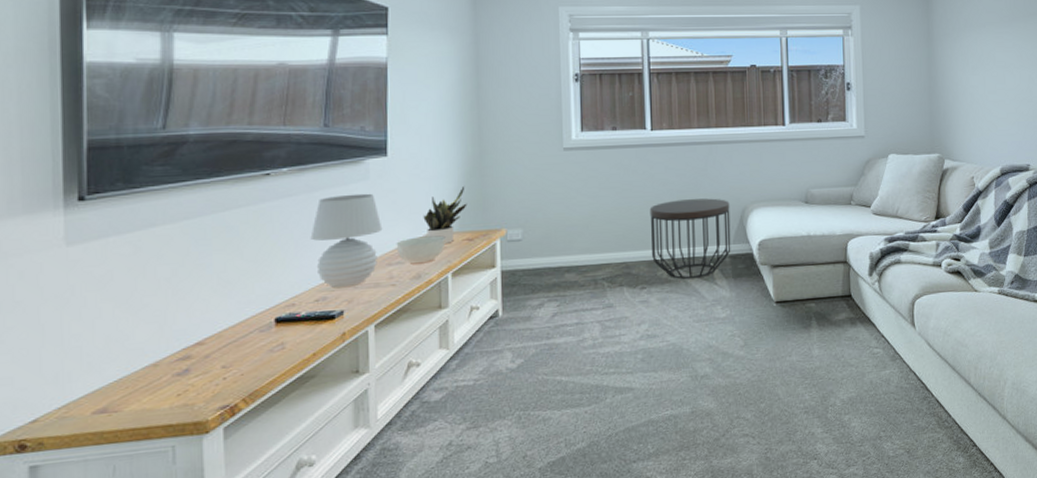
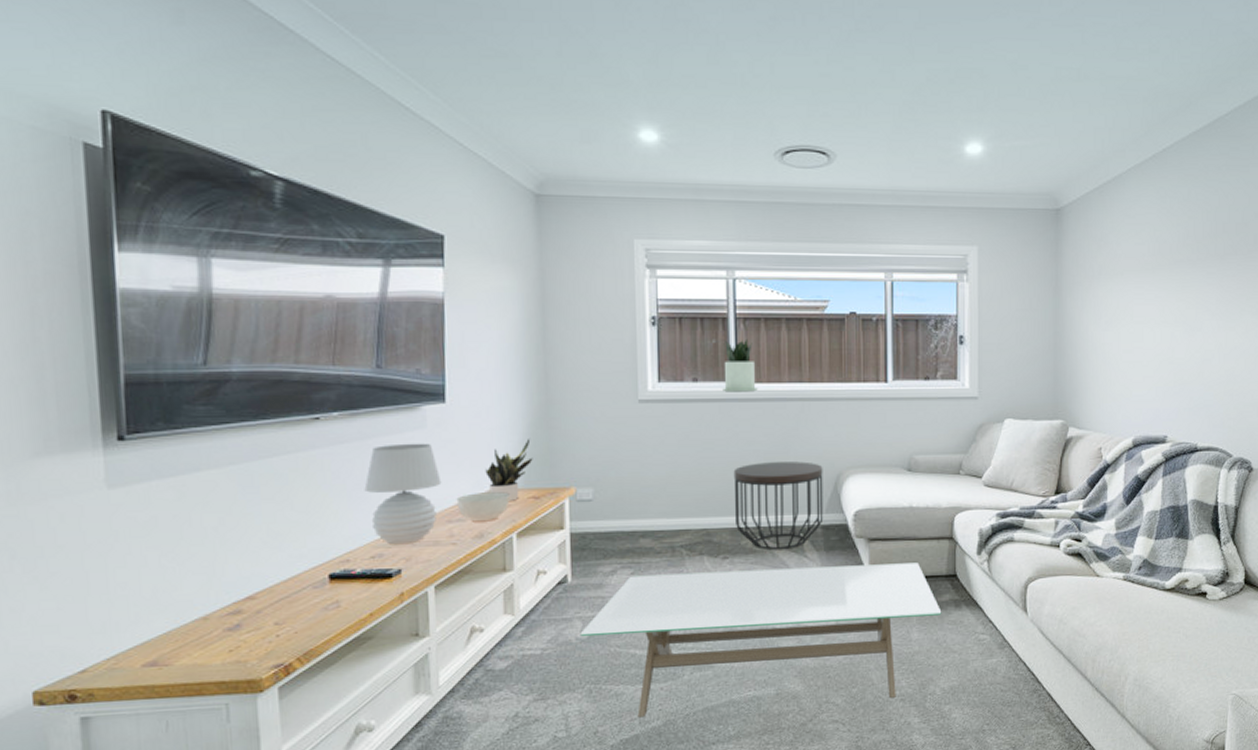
coffee table: none [510,285,839,441] -> present [580,562,942,718]
planter: none [639,91,670,139] -> present [723,338,758,392]

